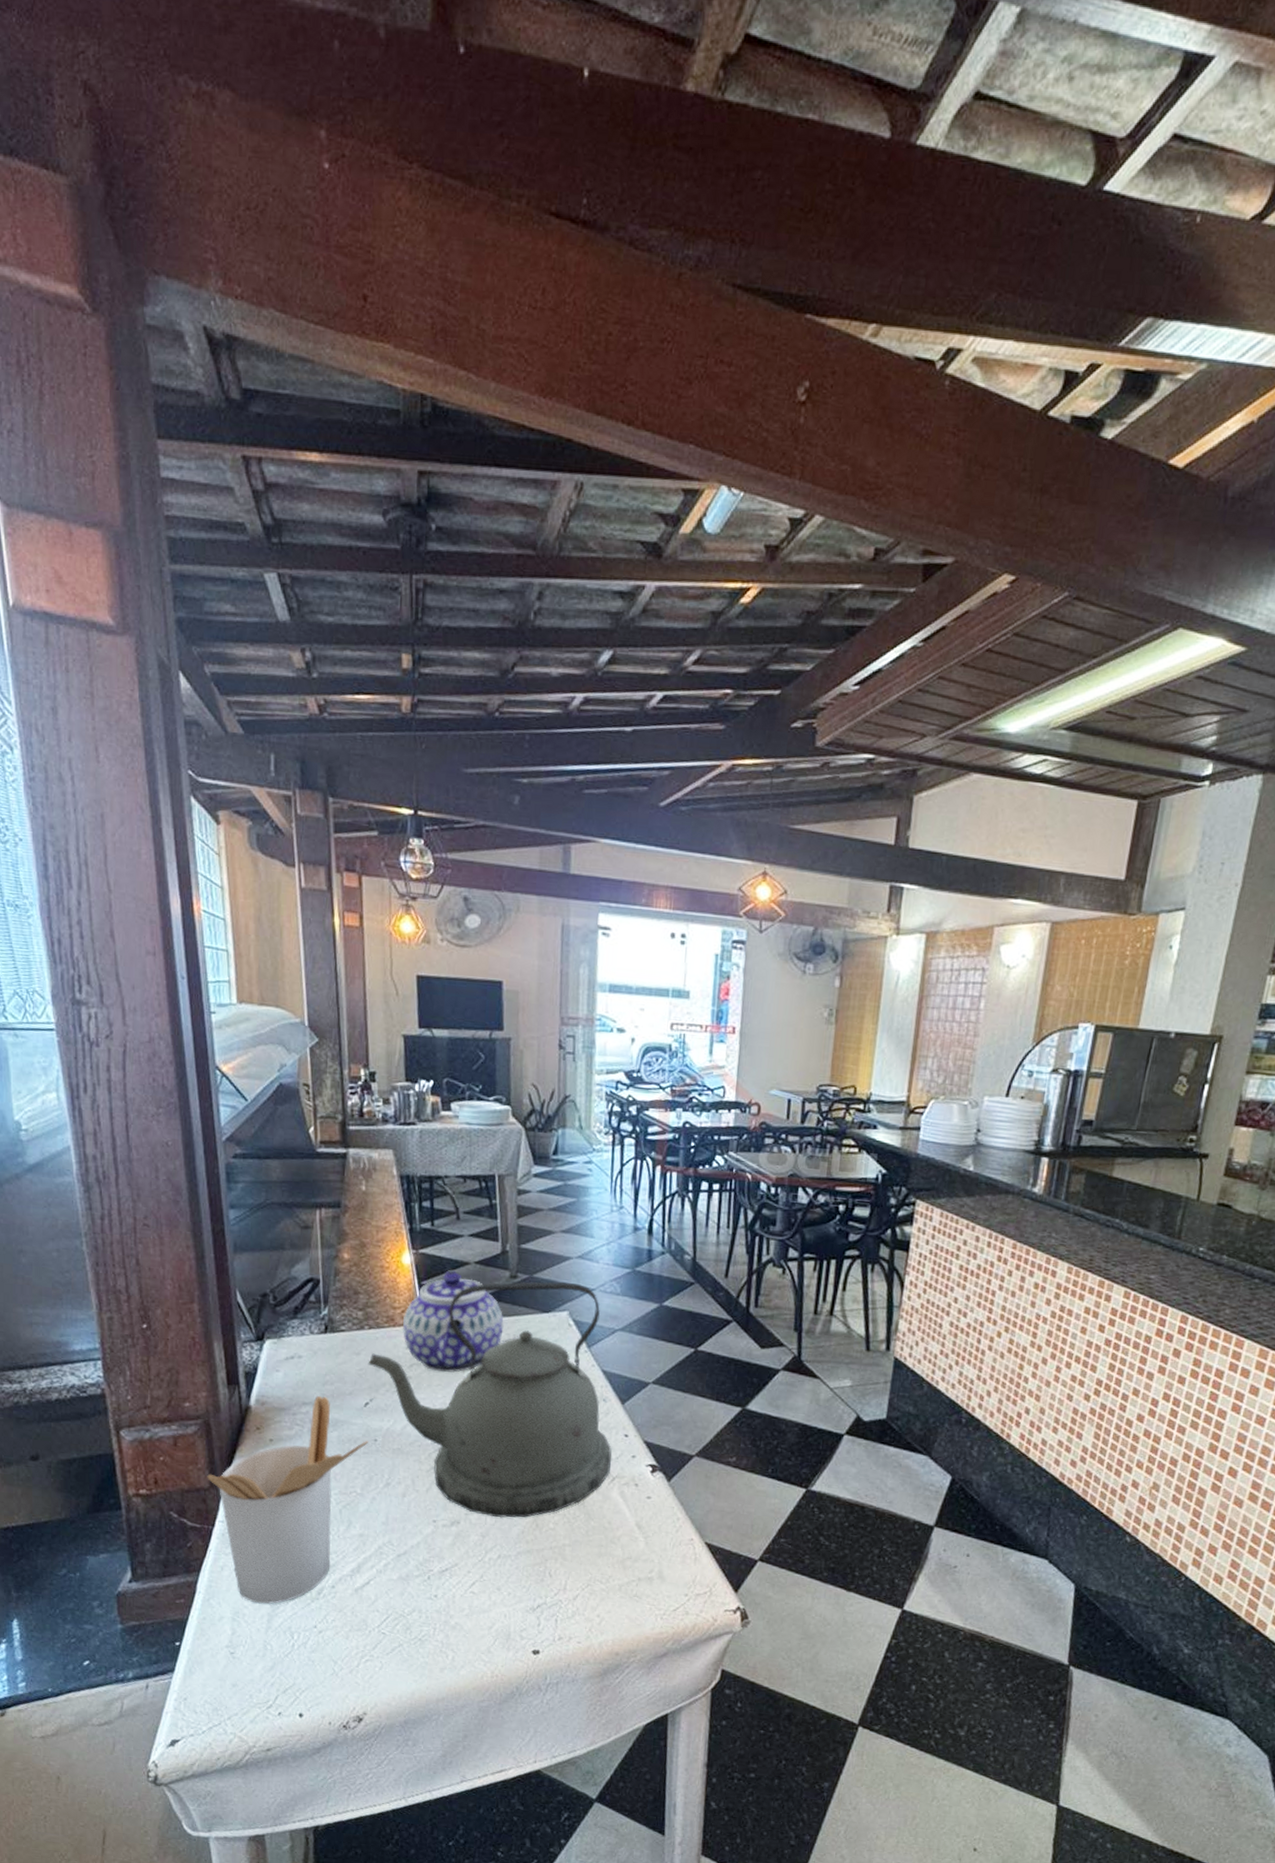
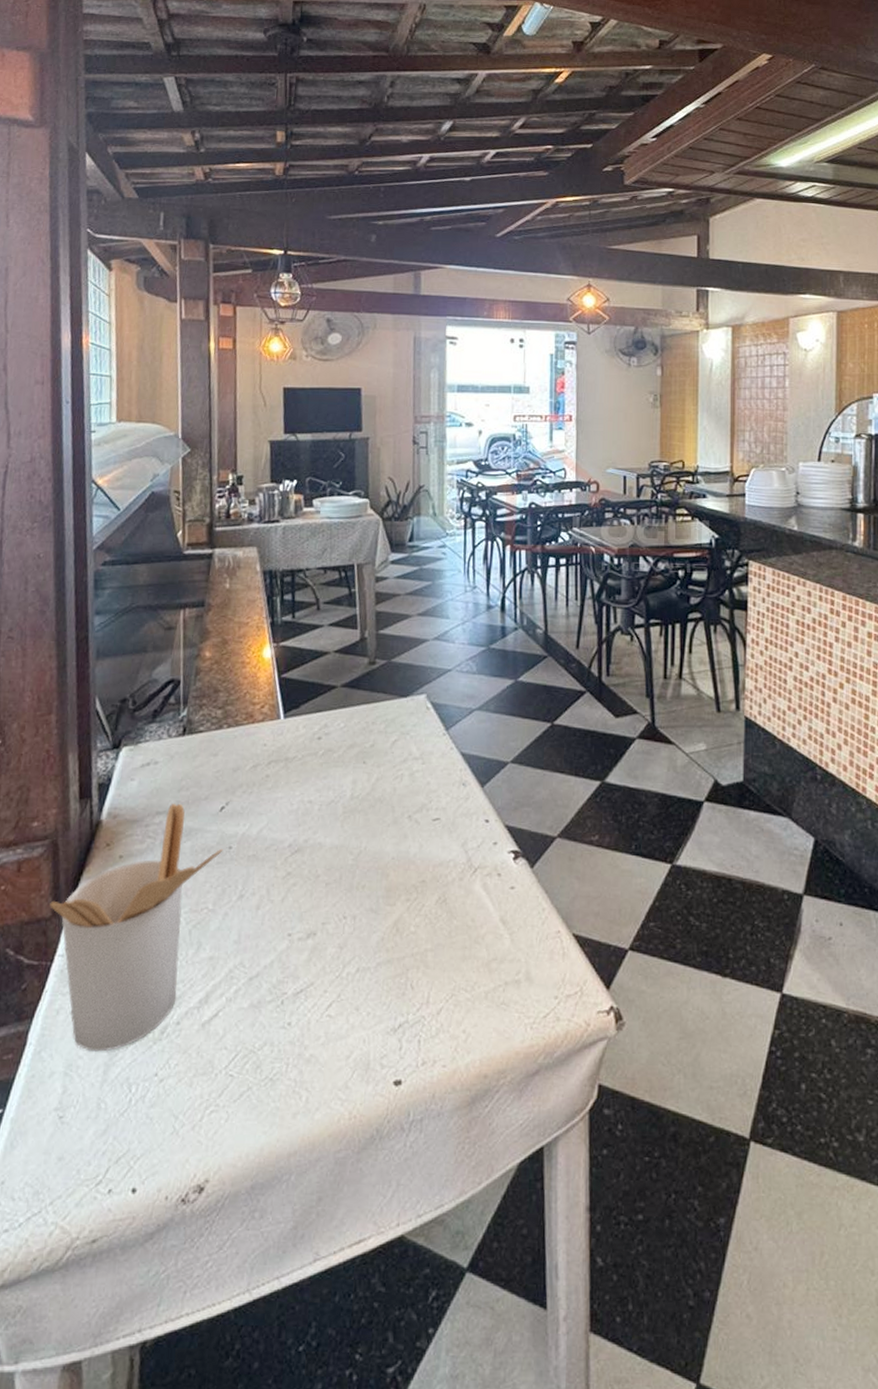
kettle: present [368,1282,612,1518] -> none [225,665,473,925]
teapot: present [403,1270,504,1373] -> none [261,661,363,768]

